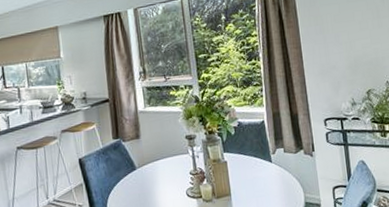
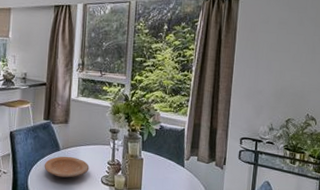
plate: none [121,173,172,199] -> present [44,156,90,178]

